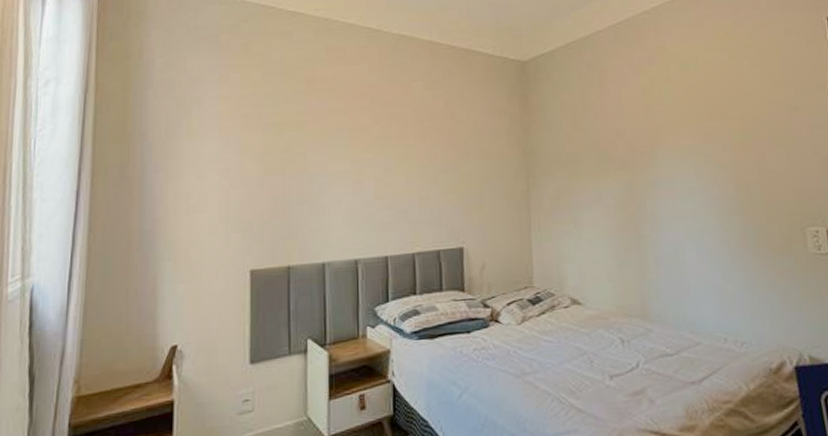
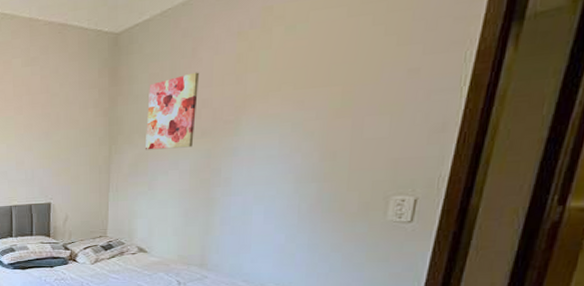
wall art: none [561,103,614,183] -> present [146,72,200,150]

